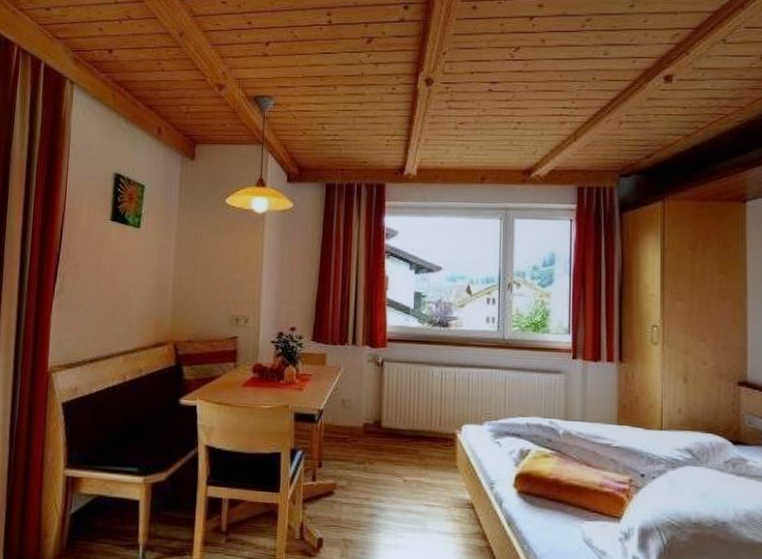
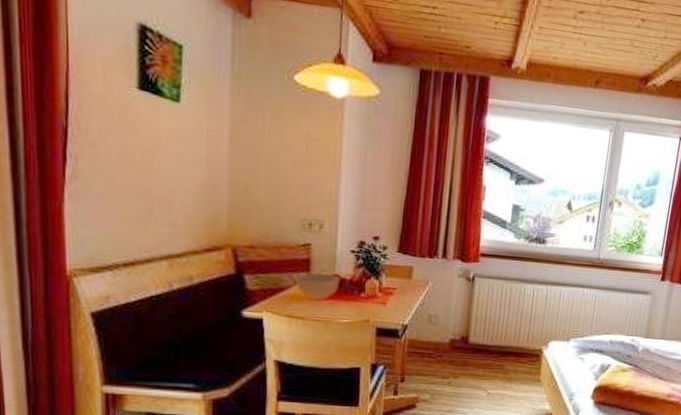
bowl: none [225,363,262,388] -> present [297,273,340,301]

